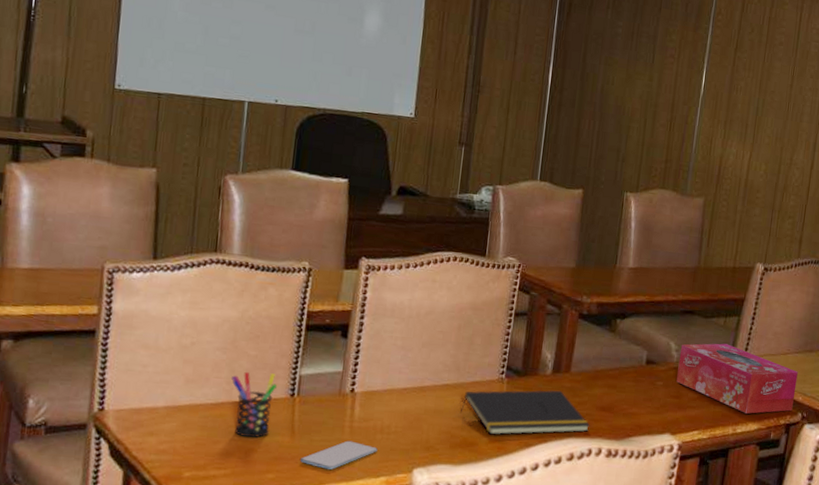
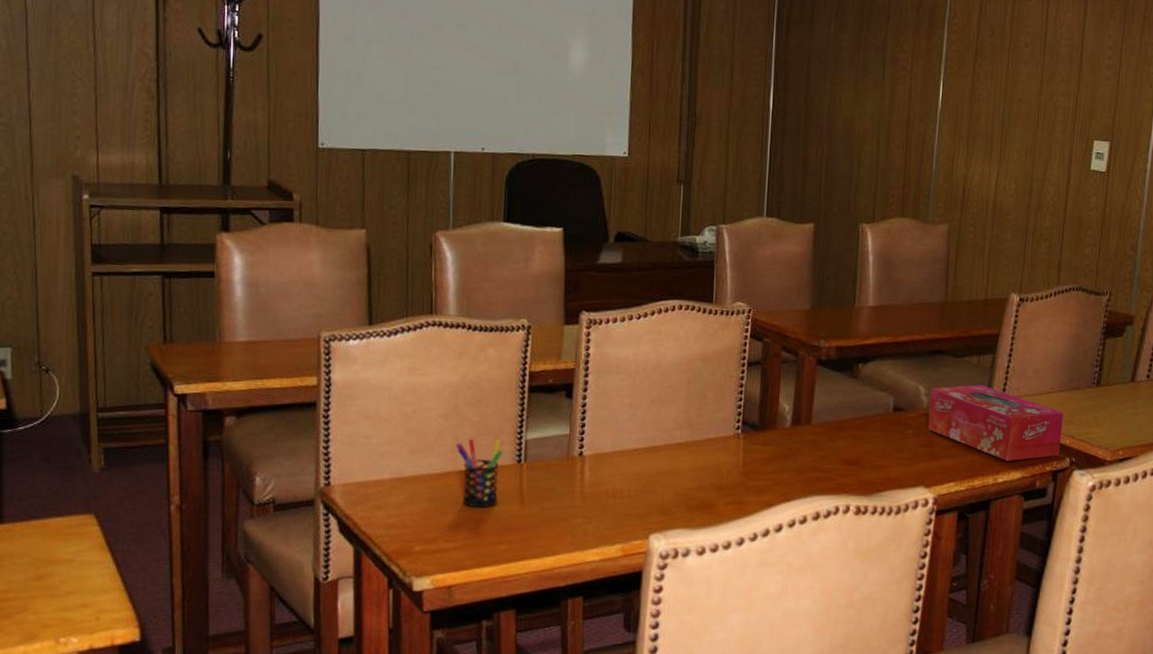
smartphone: present [300,440,378,470] -> none [532,507,611,538]
notepad: present [461,389,590,435] -> none [696,444,836,495]

